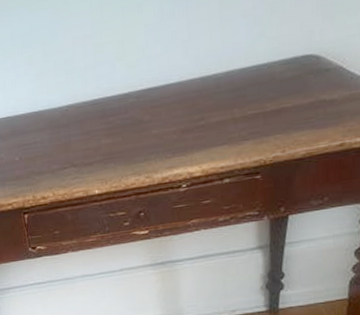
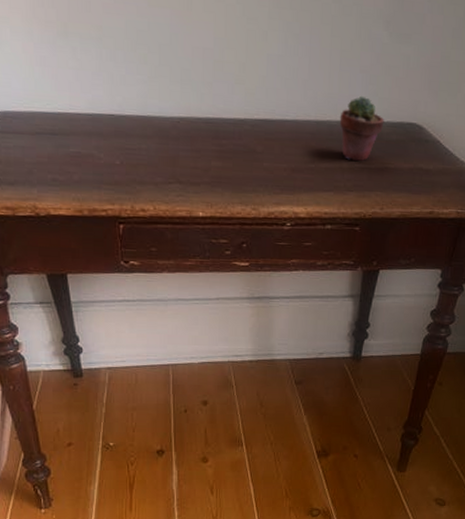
potted succulent: none [226,40,276,109] -> present [339,95,385,161]

